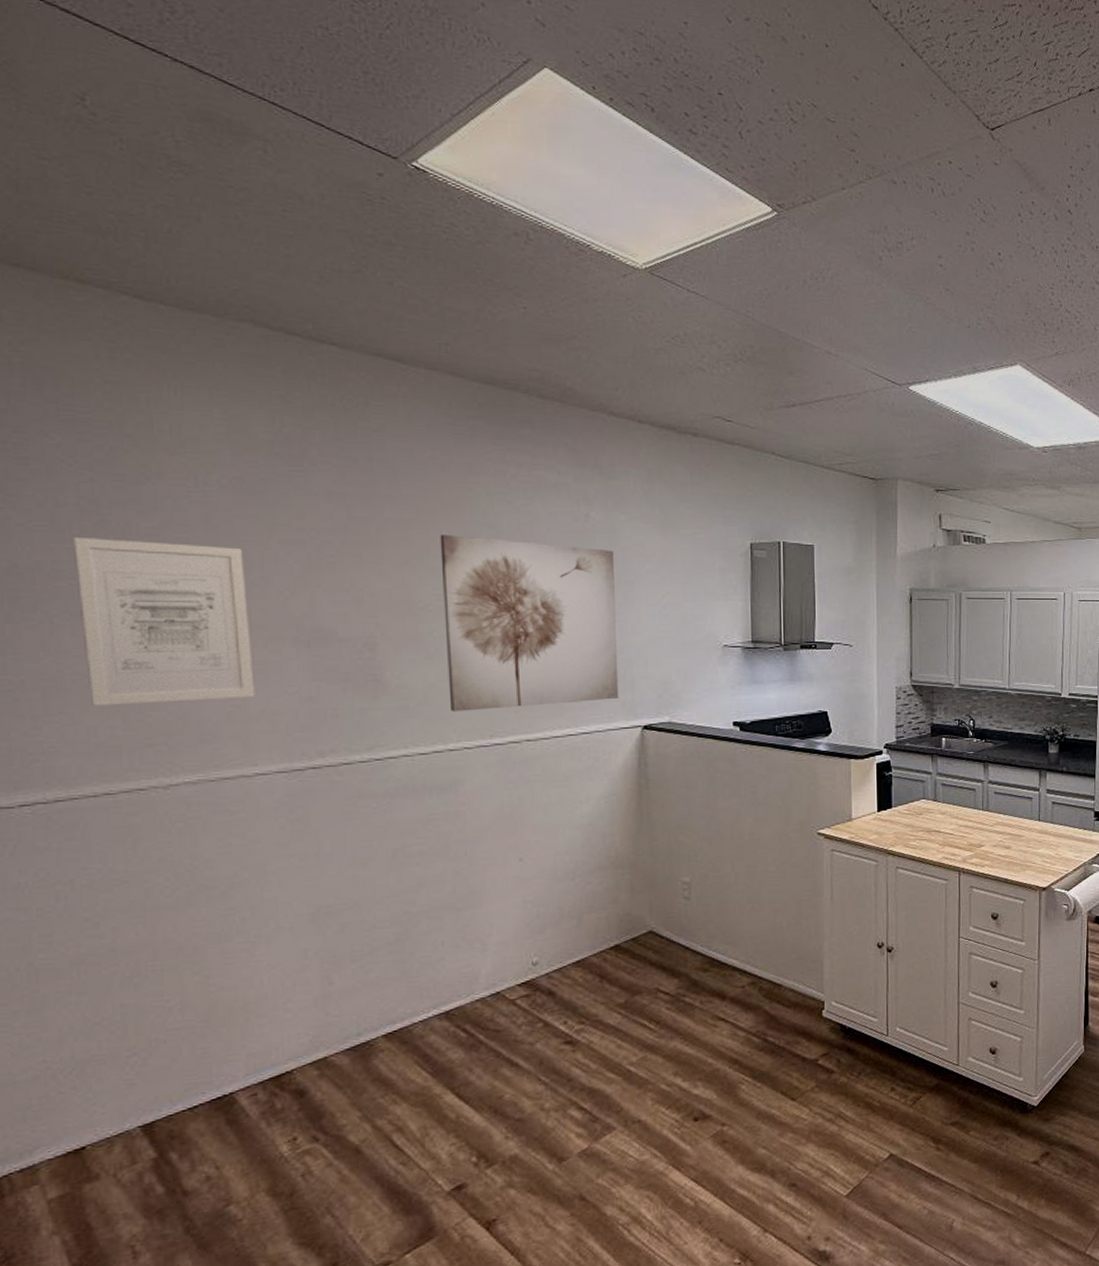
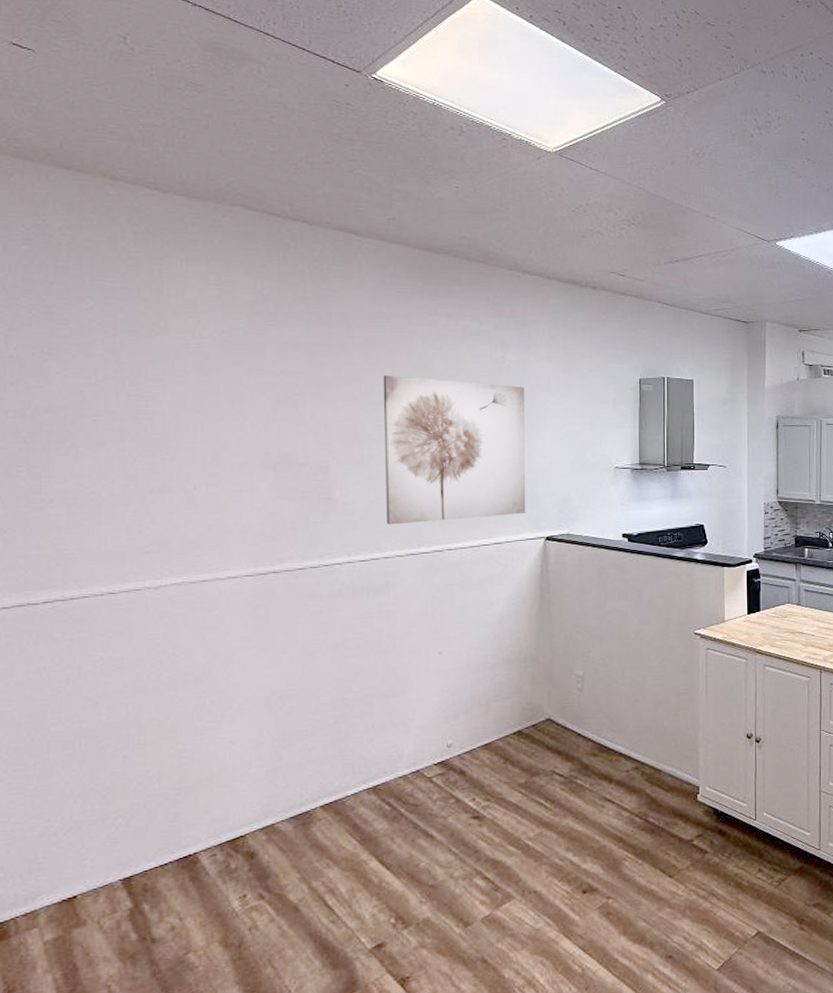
wall art: present [74,537,255,705] -> none [97,382,231,519]

